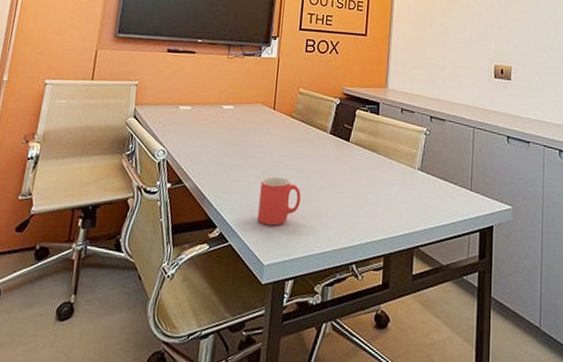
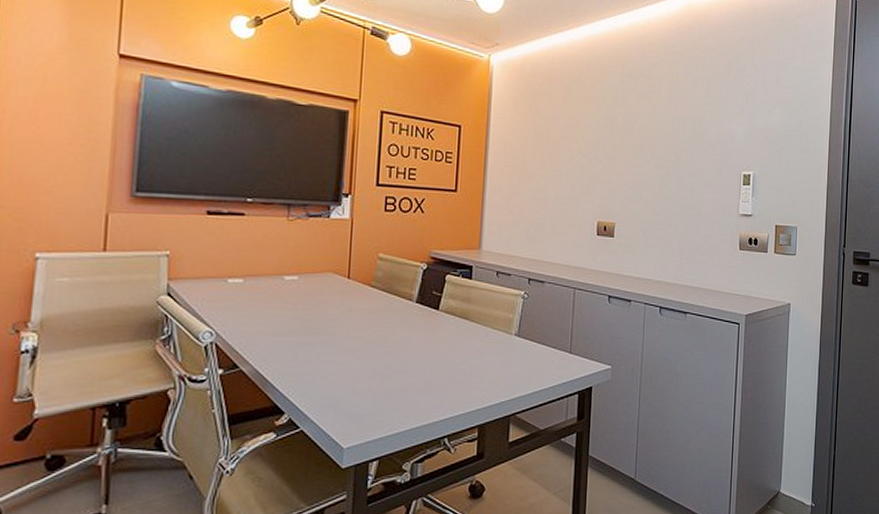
mug: present [257,176,301,226] -> none [334,353,384,406]

